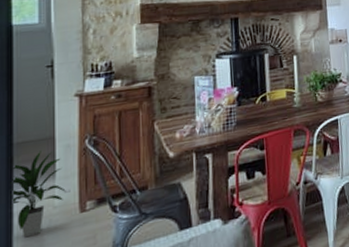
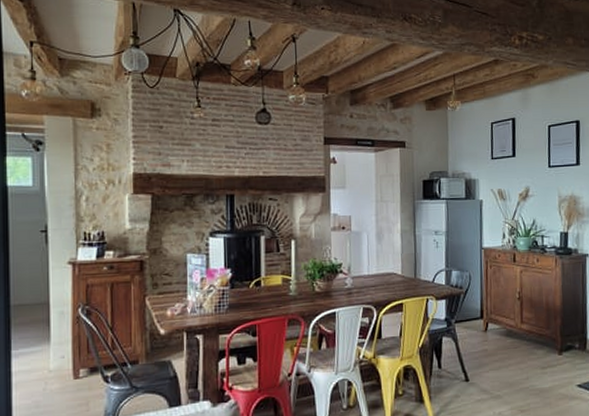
indoor plant: present [10,151,66,238] -> none [8,315,60,397]

